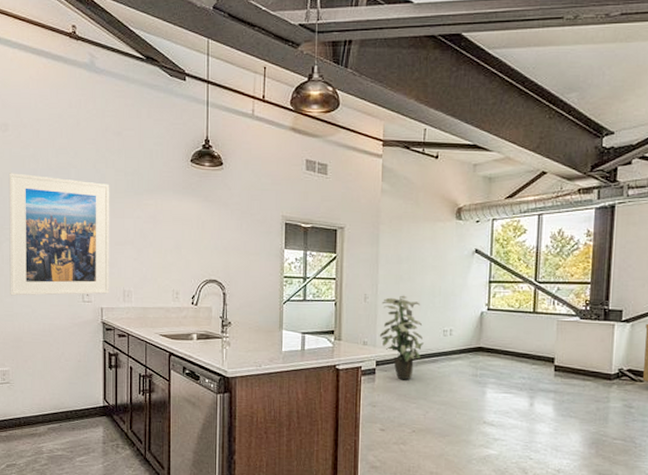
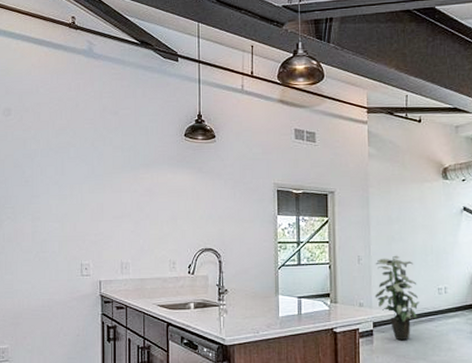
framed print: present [8,173,110,296] -> none [10,154,108,273]

